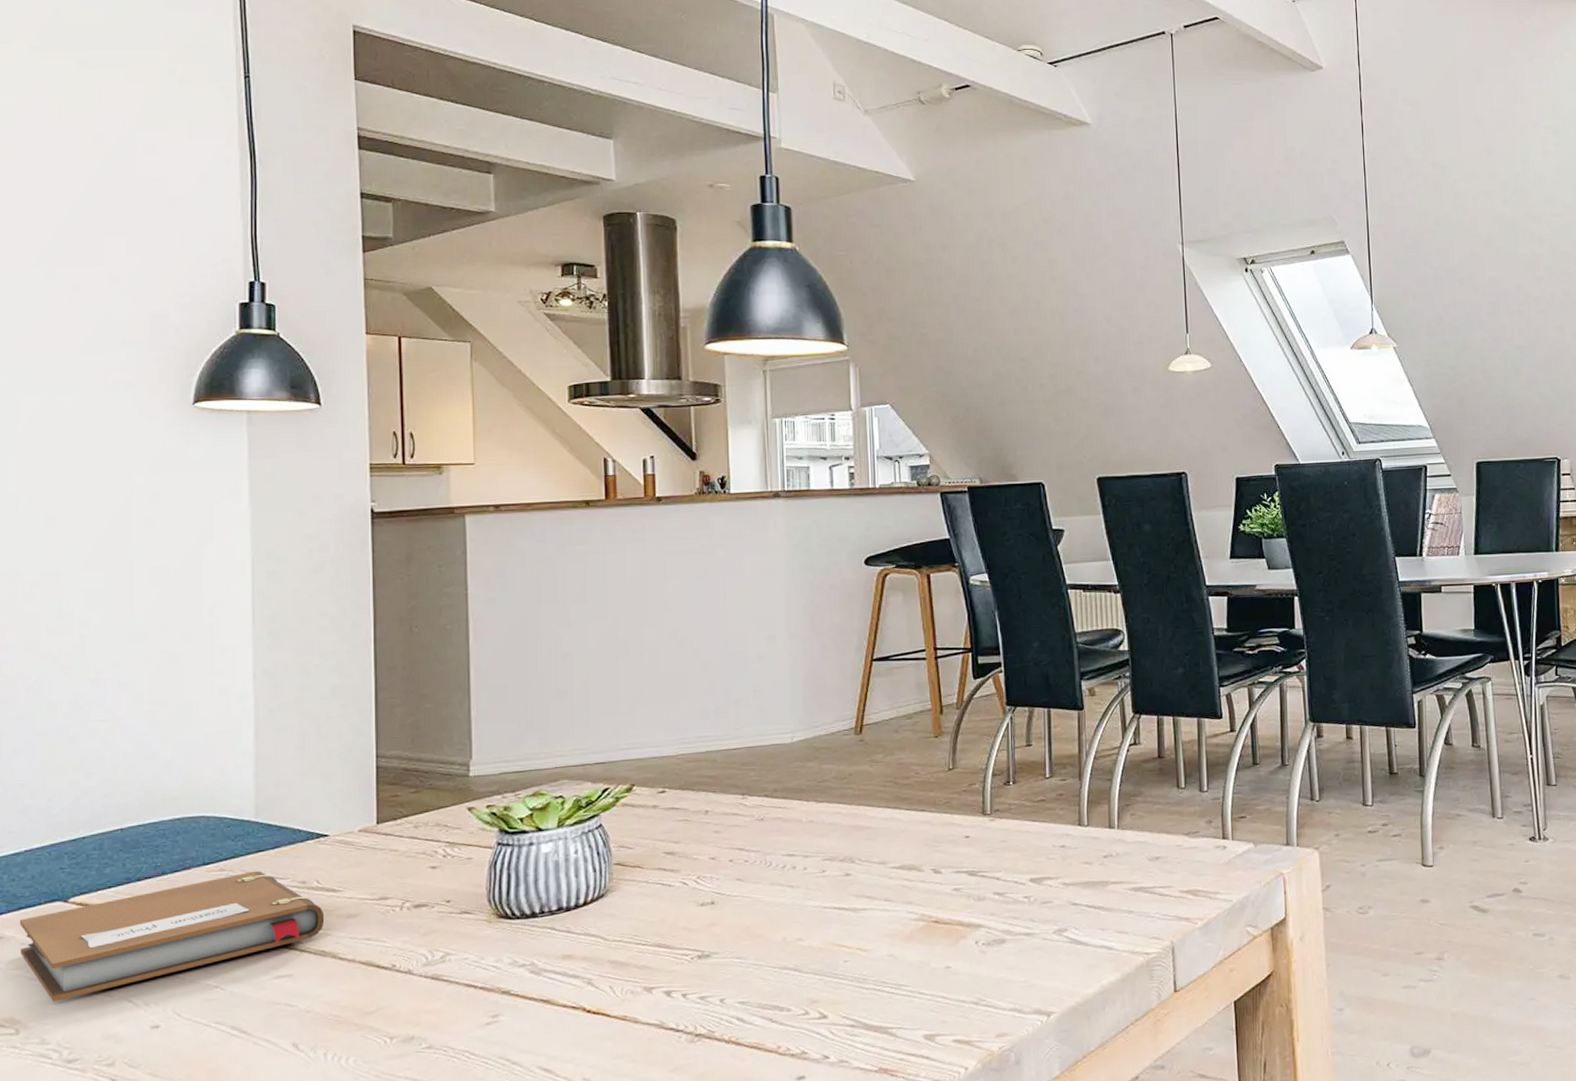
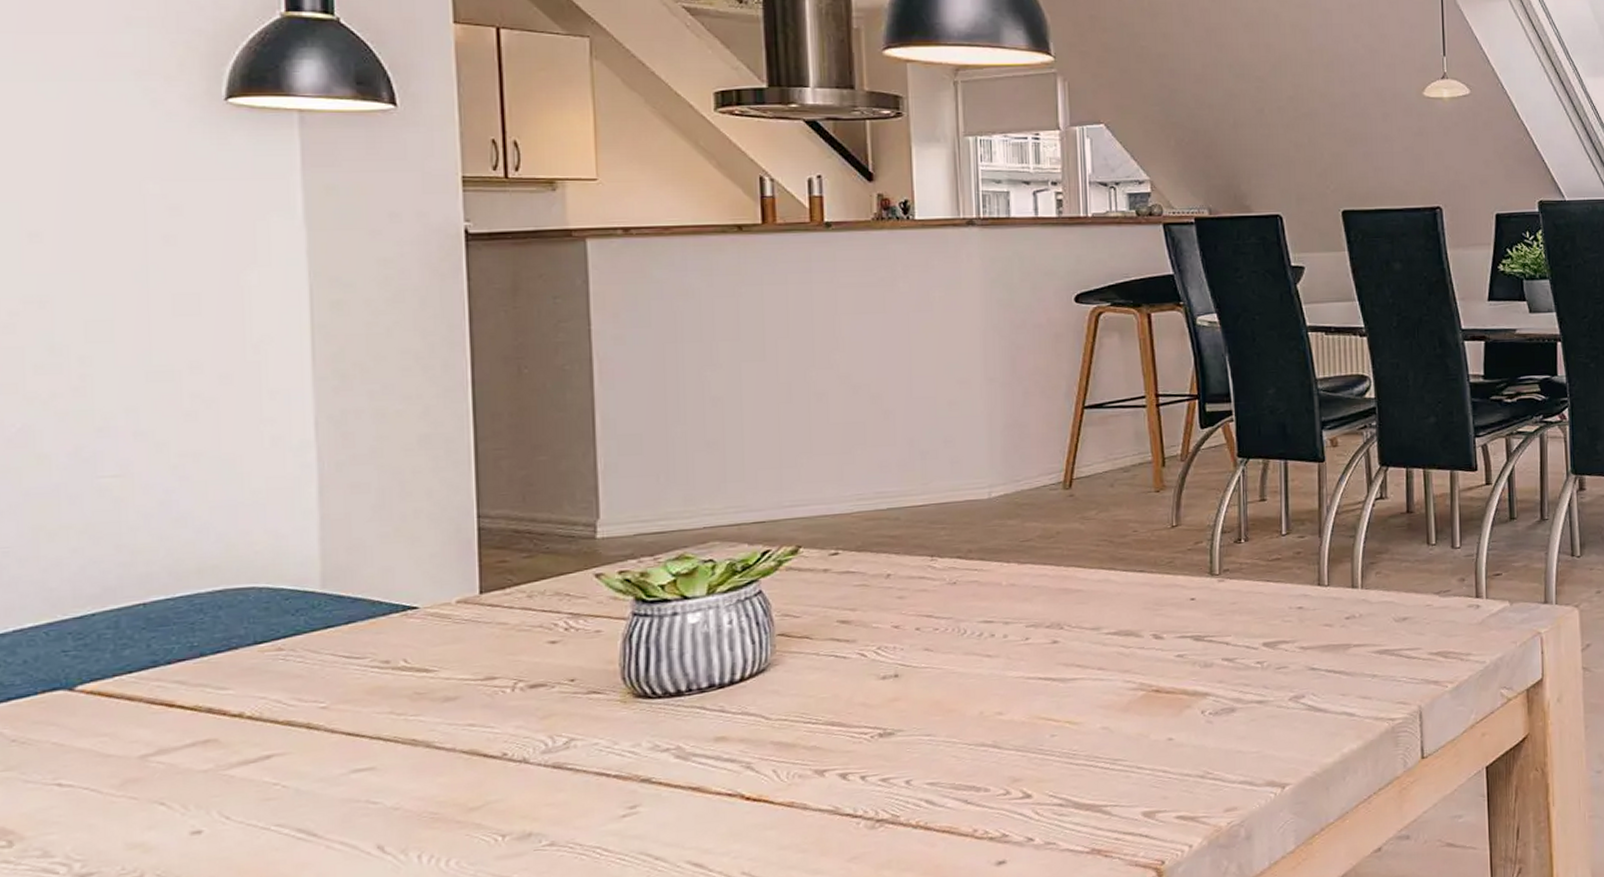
notebook: present [19,870,325,1002] -> none [8,649,415,807]

